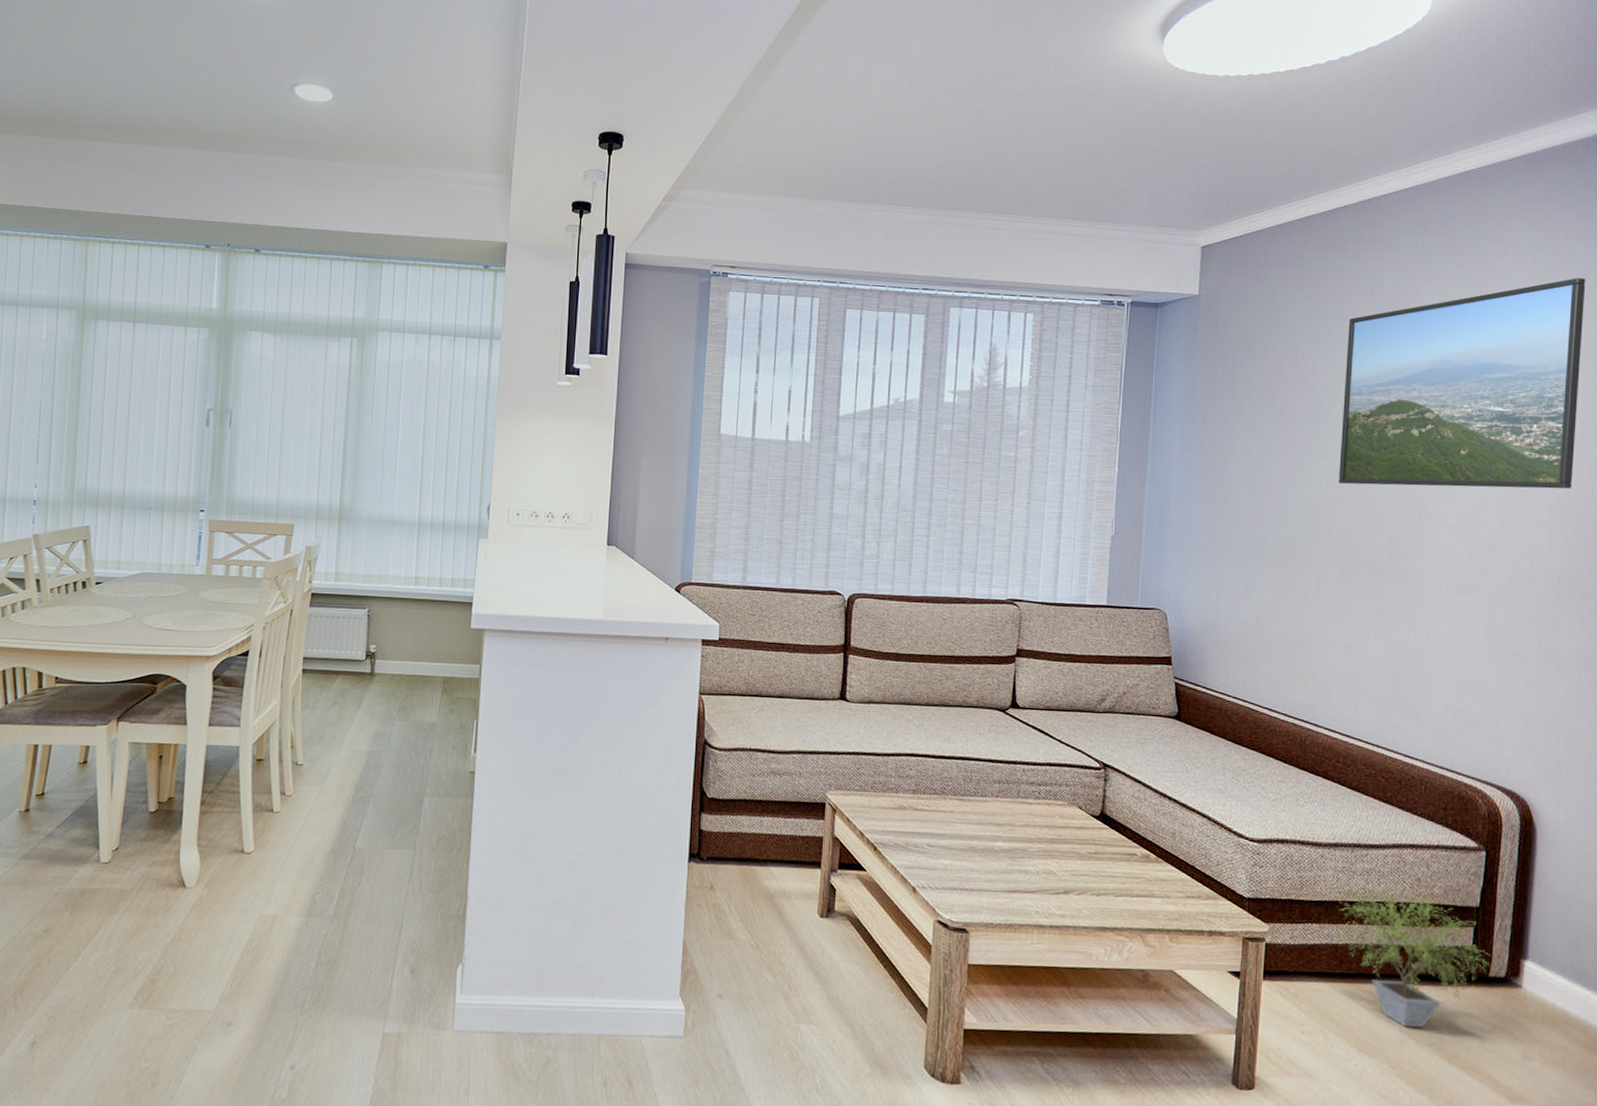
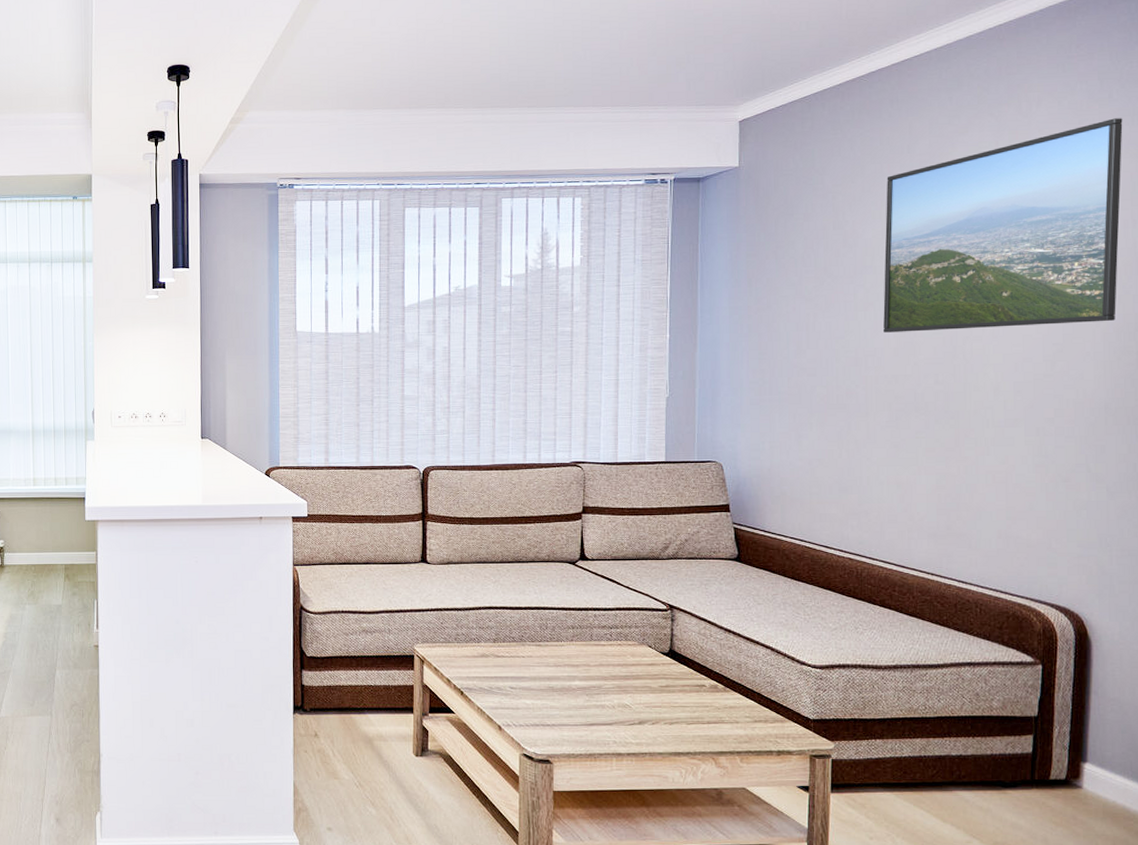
potted plant: present [1334,884,1492,1028] -> none [897,700,1053,829]

